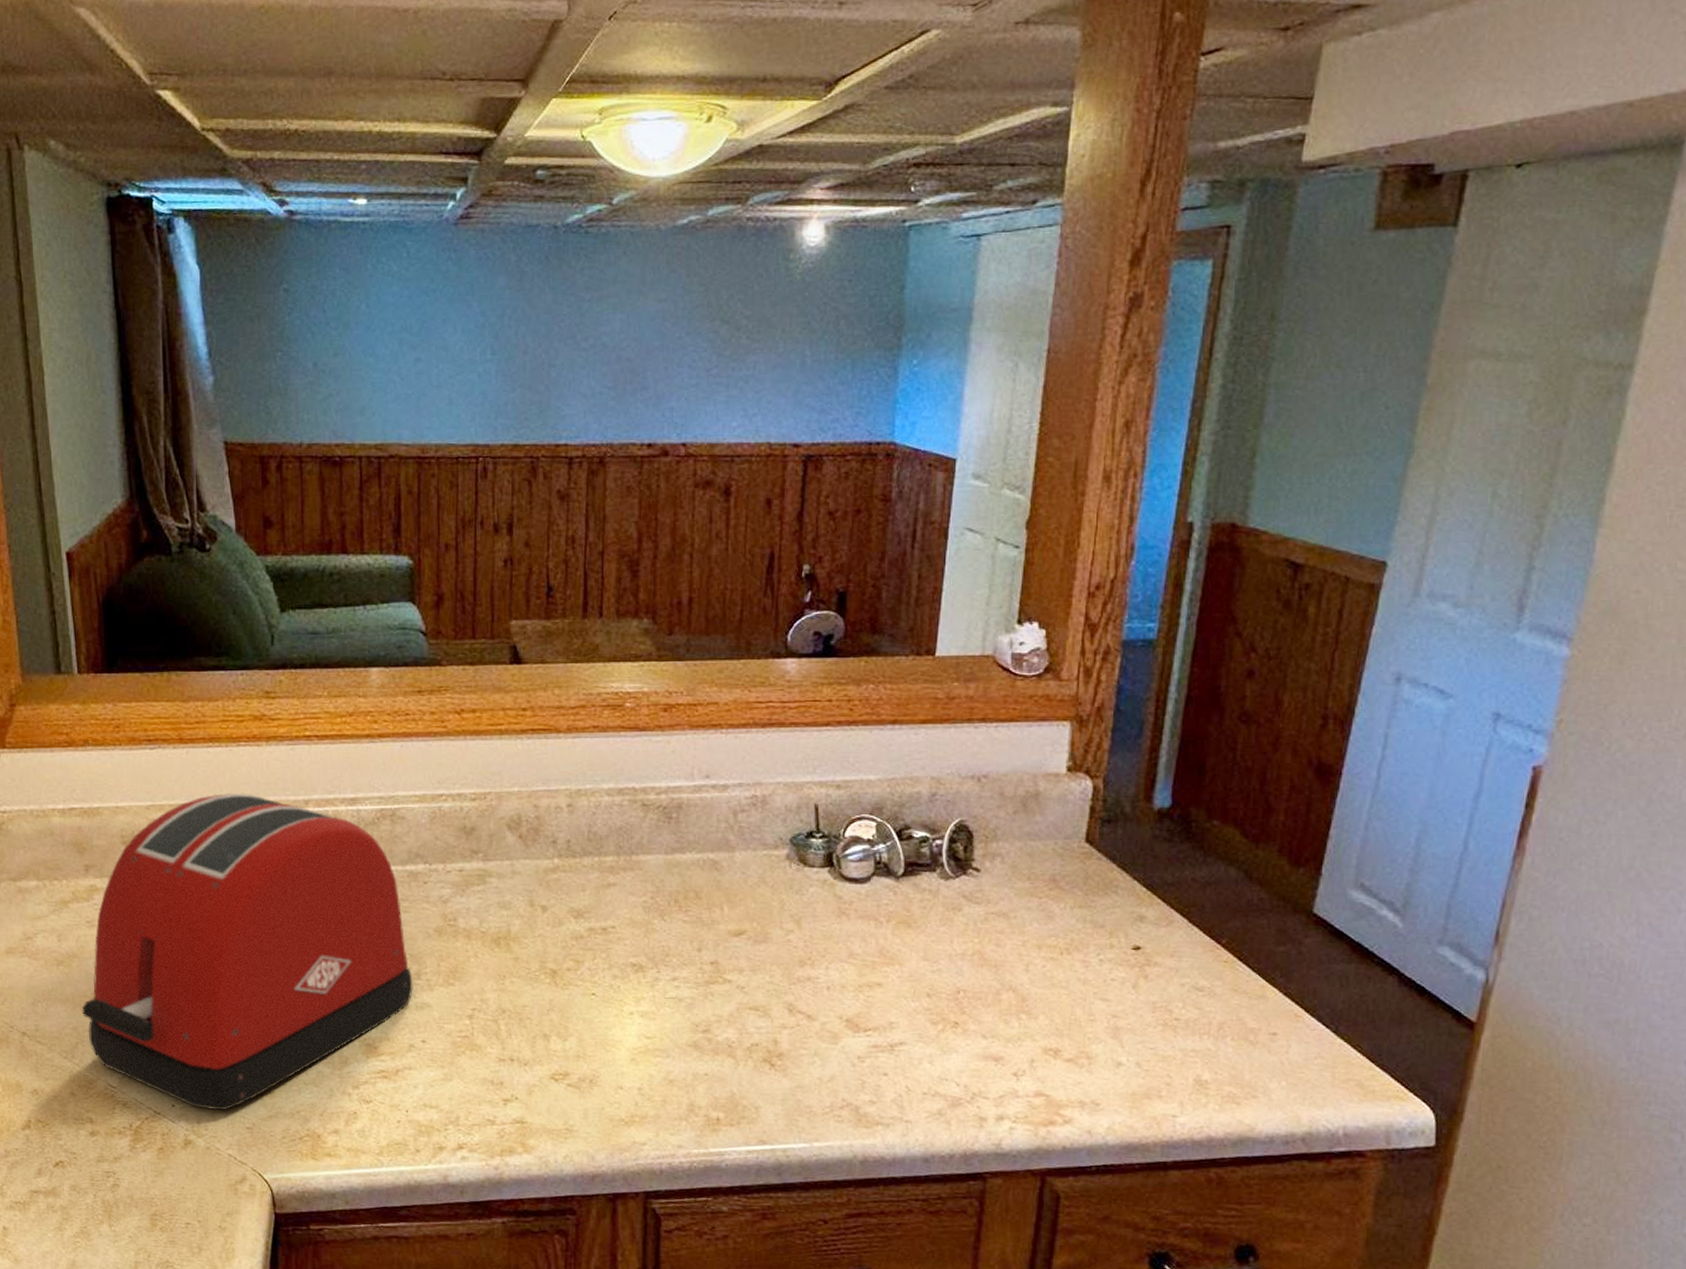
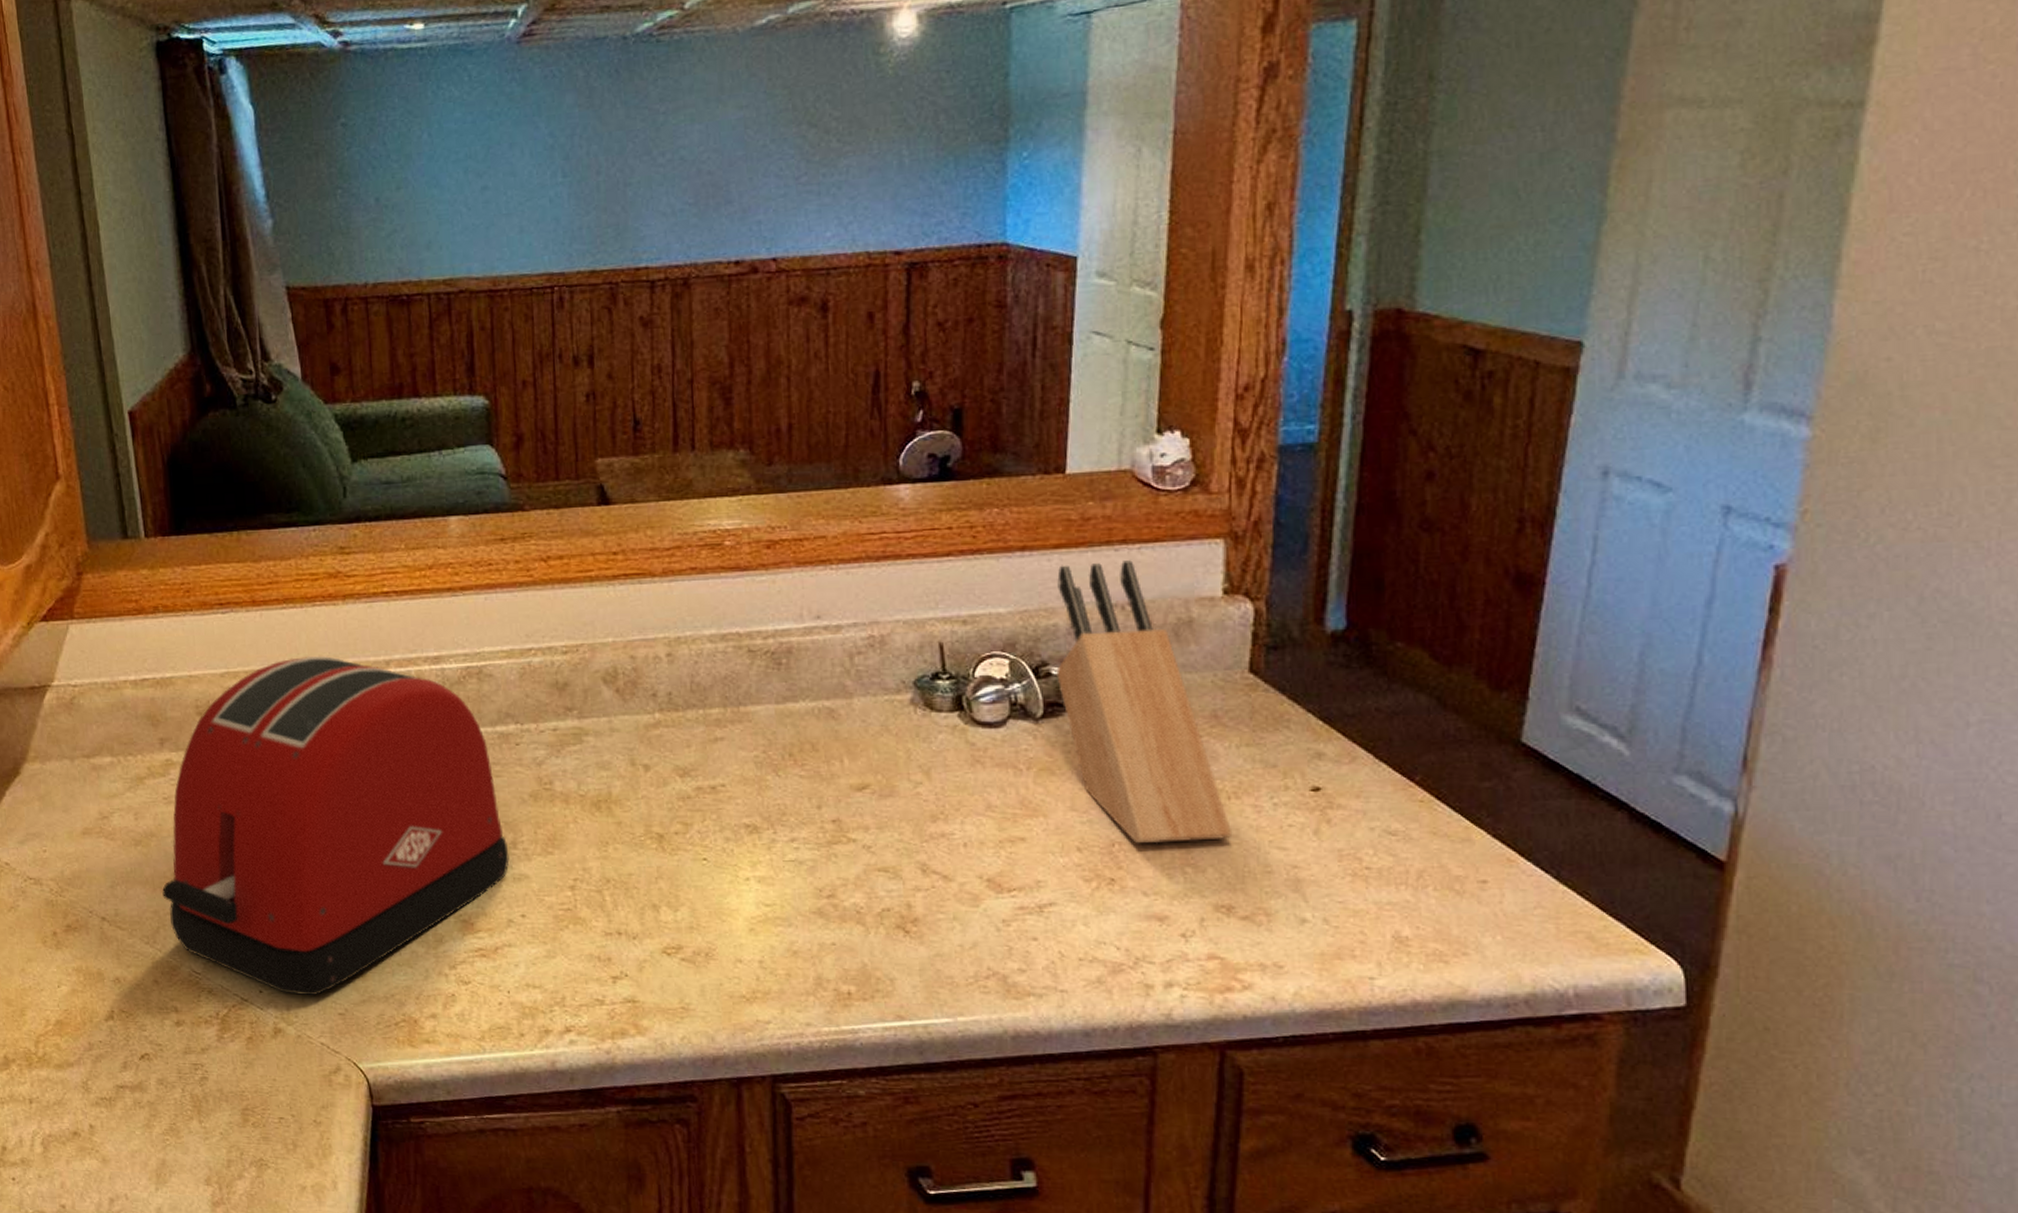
knife block: none [917,737,1063,992] -> present [1056,560,1233,844]

